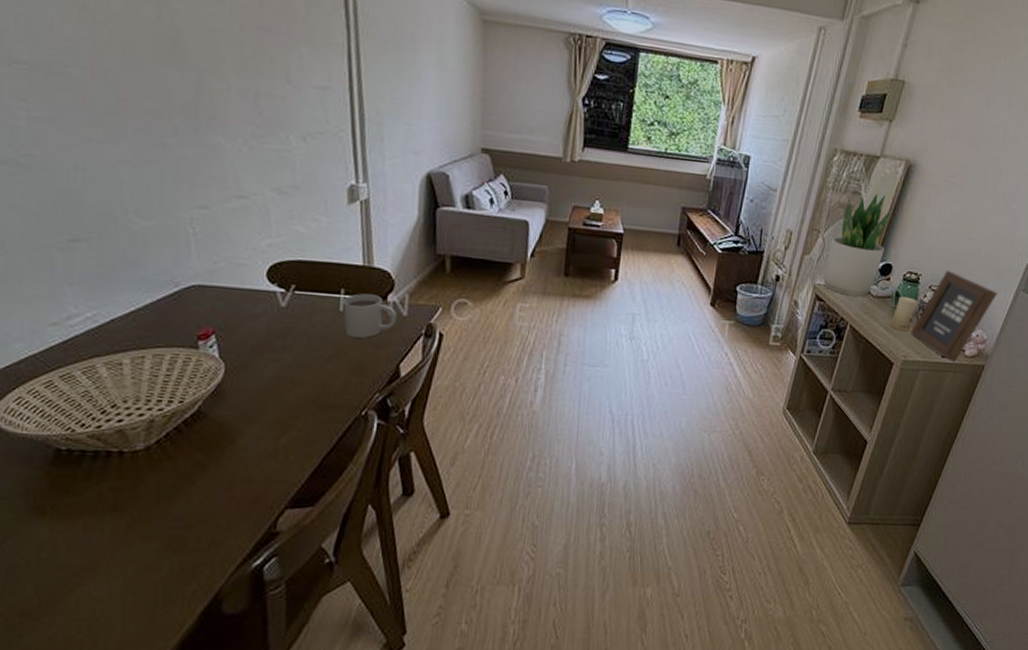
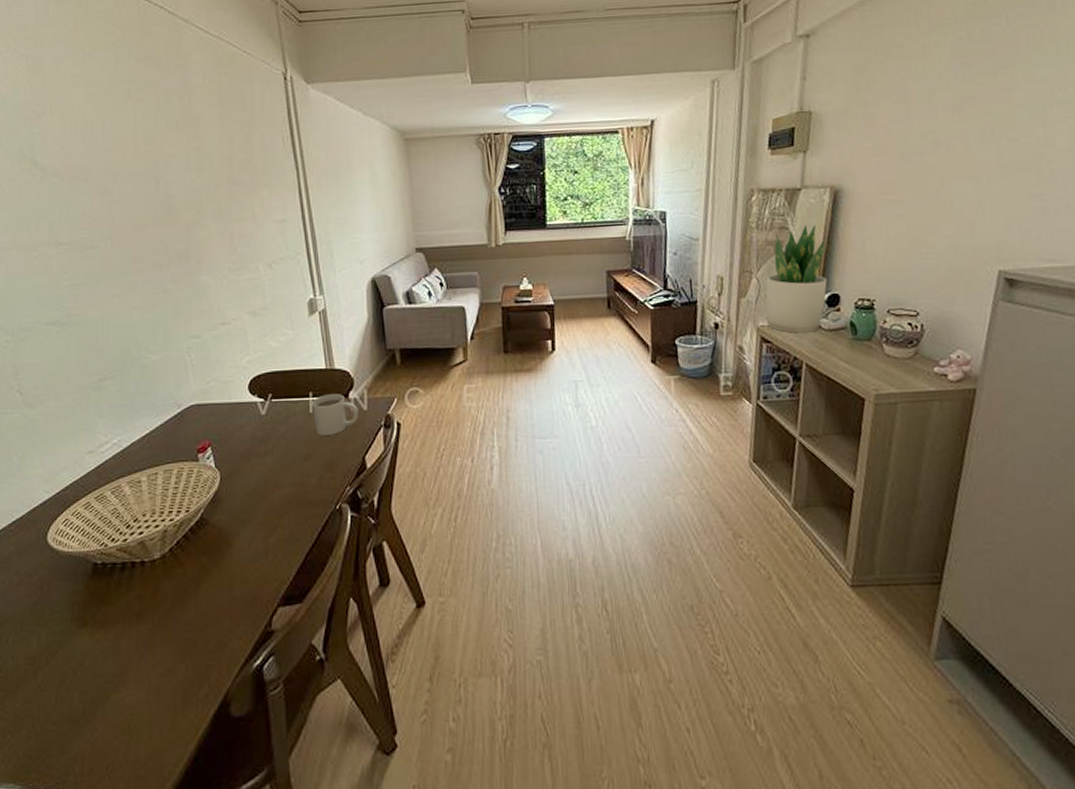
candle: present [890,296,918,332] -> none [851,325,879,363]
picture frame: present [911,271,998,363] -> none [877,291,971,390]

